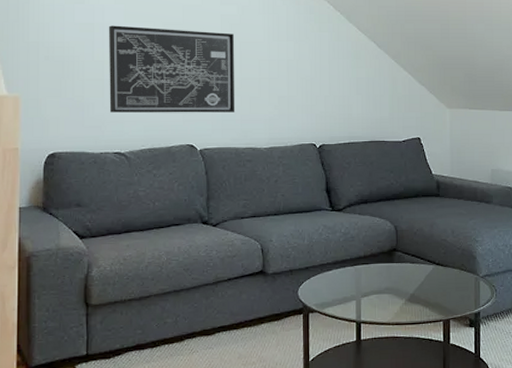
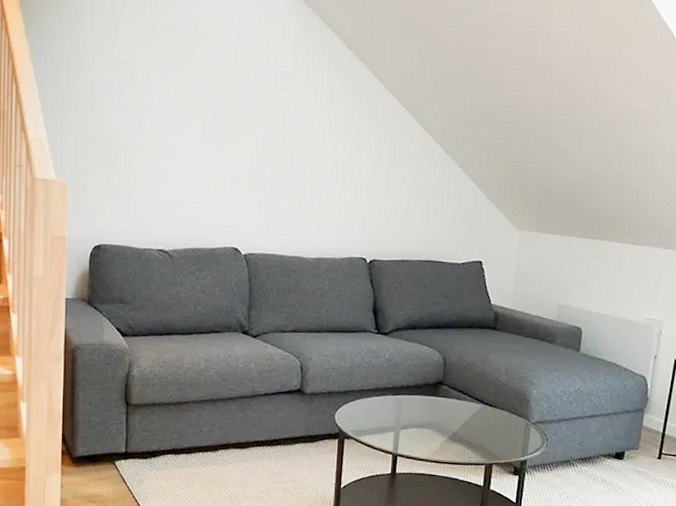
wall art: present [108,25,235,113] -> none [155,109,287,216]

